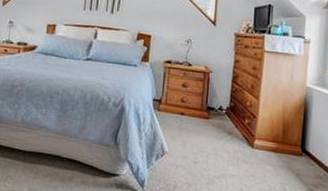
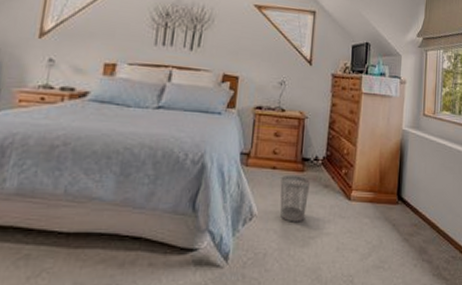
wastebasket: none [187,120,216,163] -> present [279,174,311,222]

